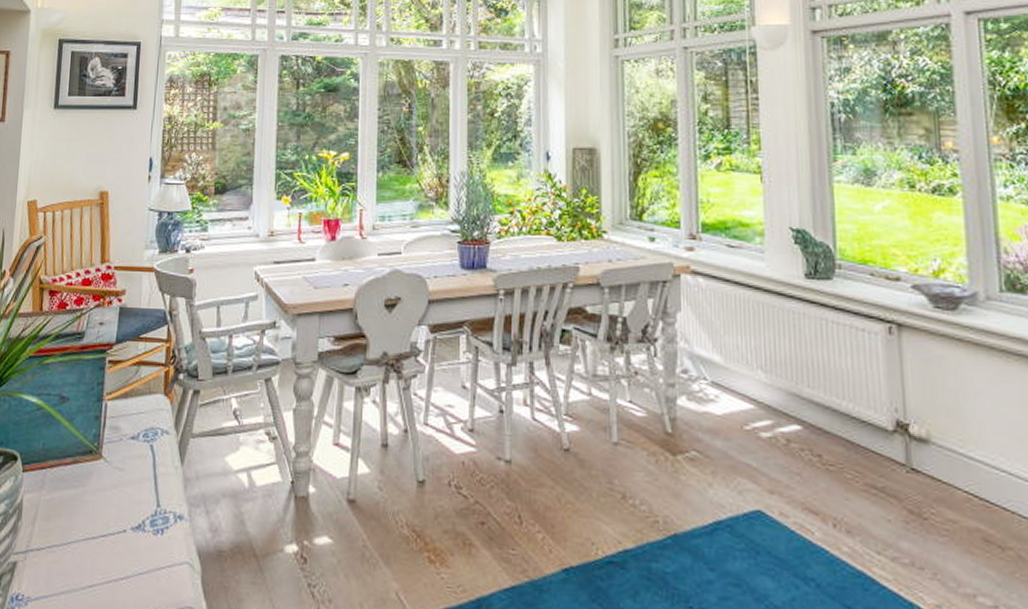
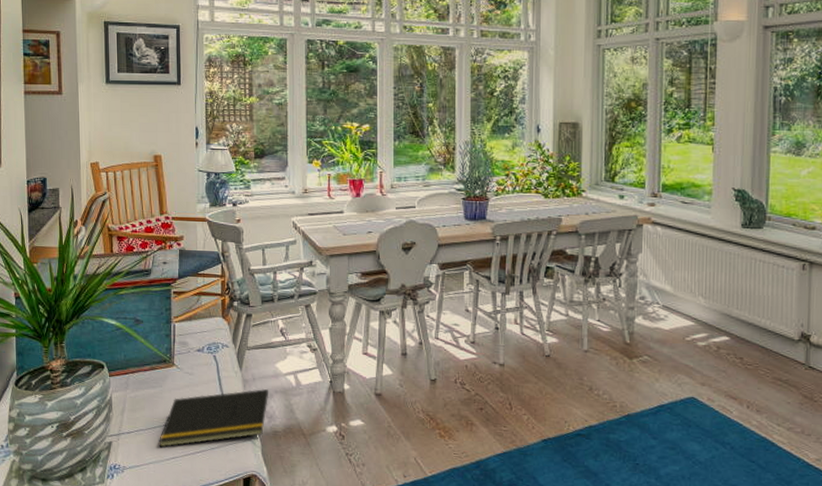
notepad: none [74,490,216,571] -> present [159,388,269,448]

